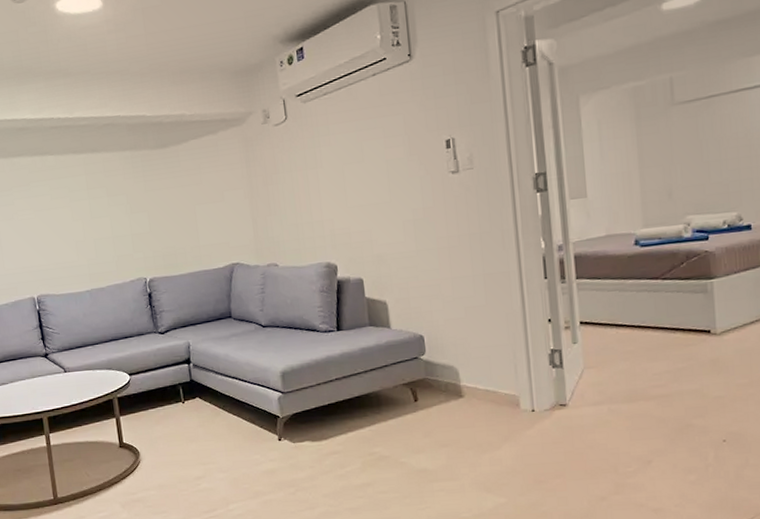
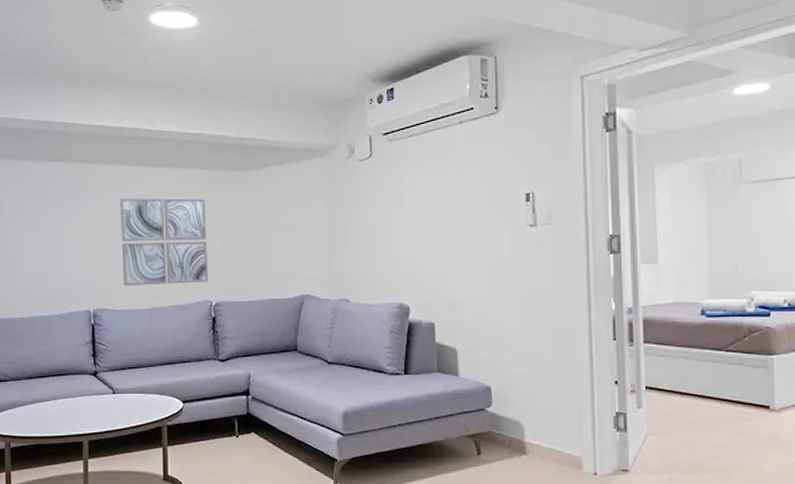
wall art: none [48,179,141,272] -> present [119,198,209,286]

